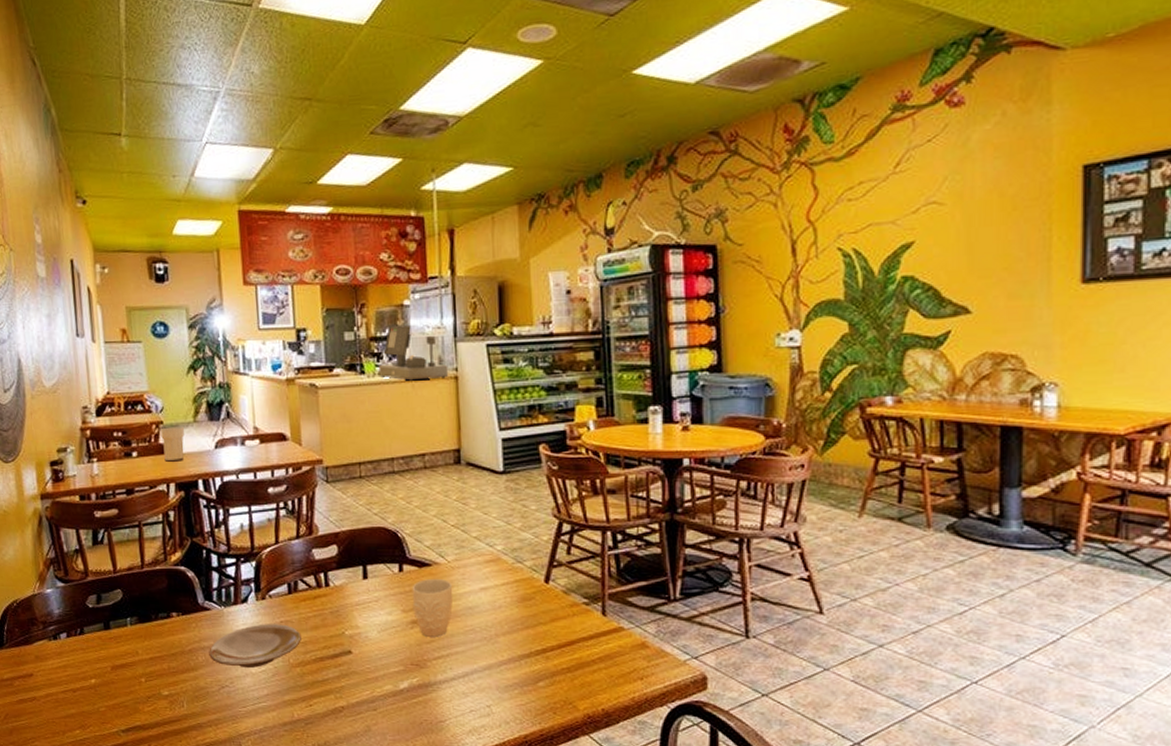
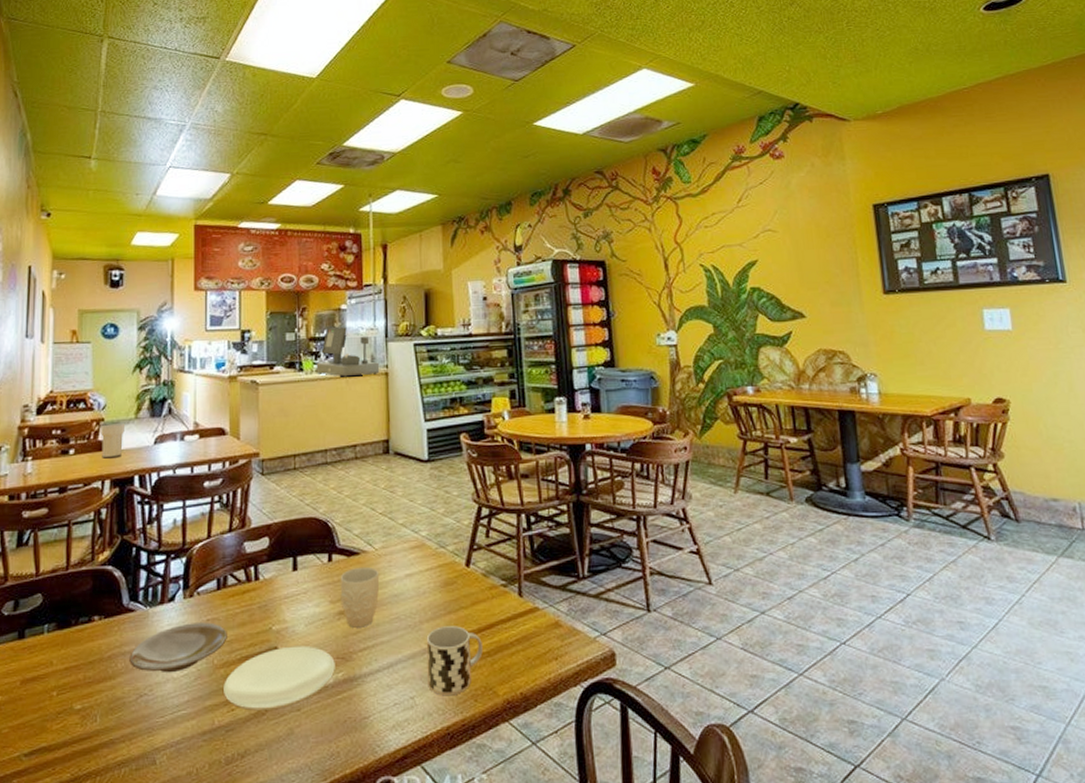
plate: none [300,650,410,708] -> present [224,645,335,711]
cup: none [502,640,562,707] -> present [426,626,483,696]

